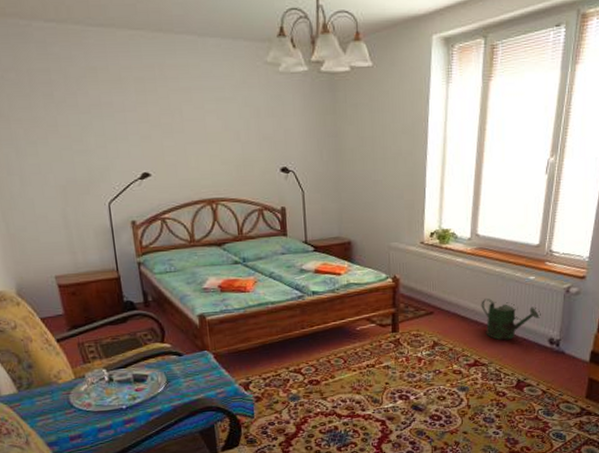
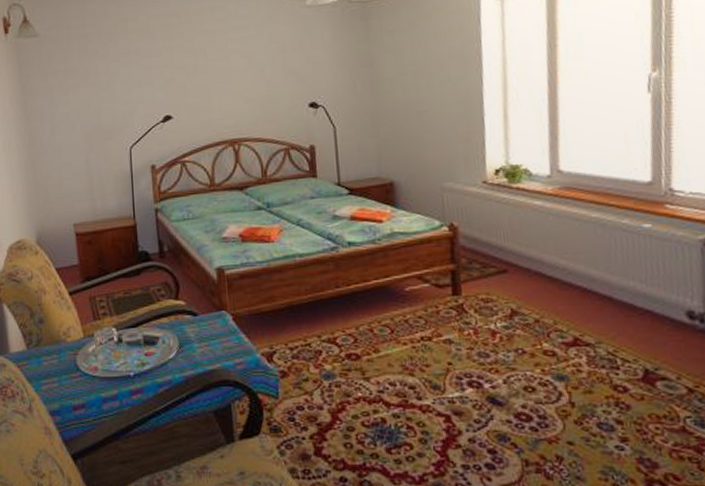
watering can: present [481,298,541,341] -> none [574,253,669,311]

